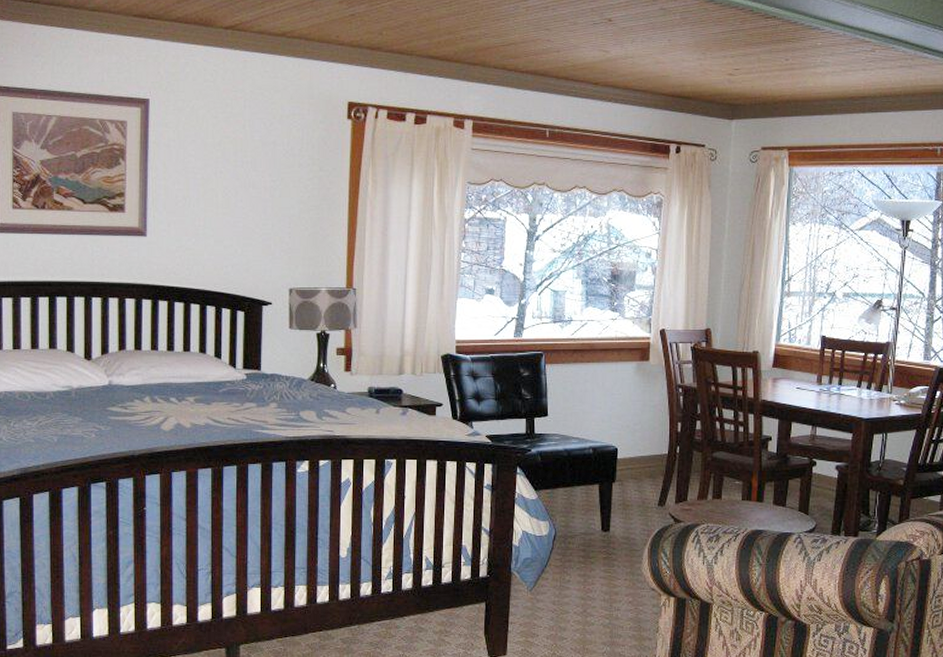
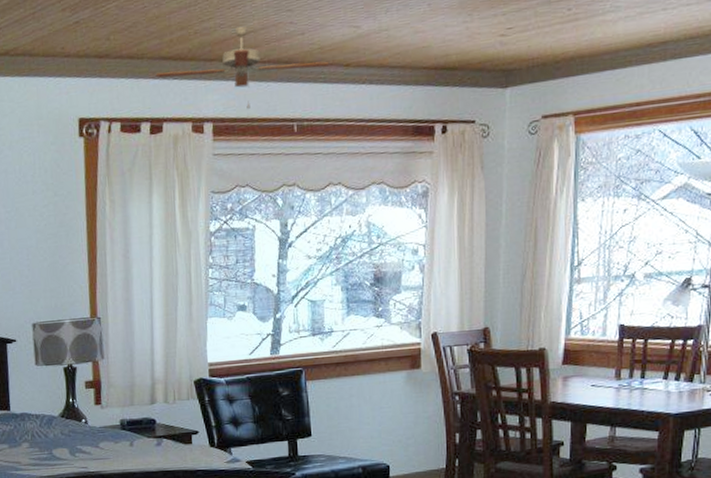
ceiling fan: none [423,38,581,112] -> present [155,26,330,109]

